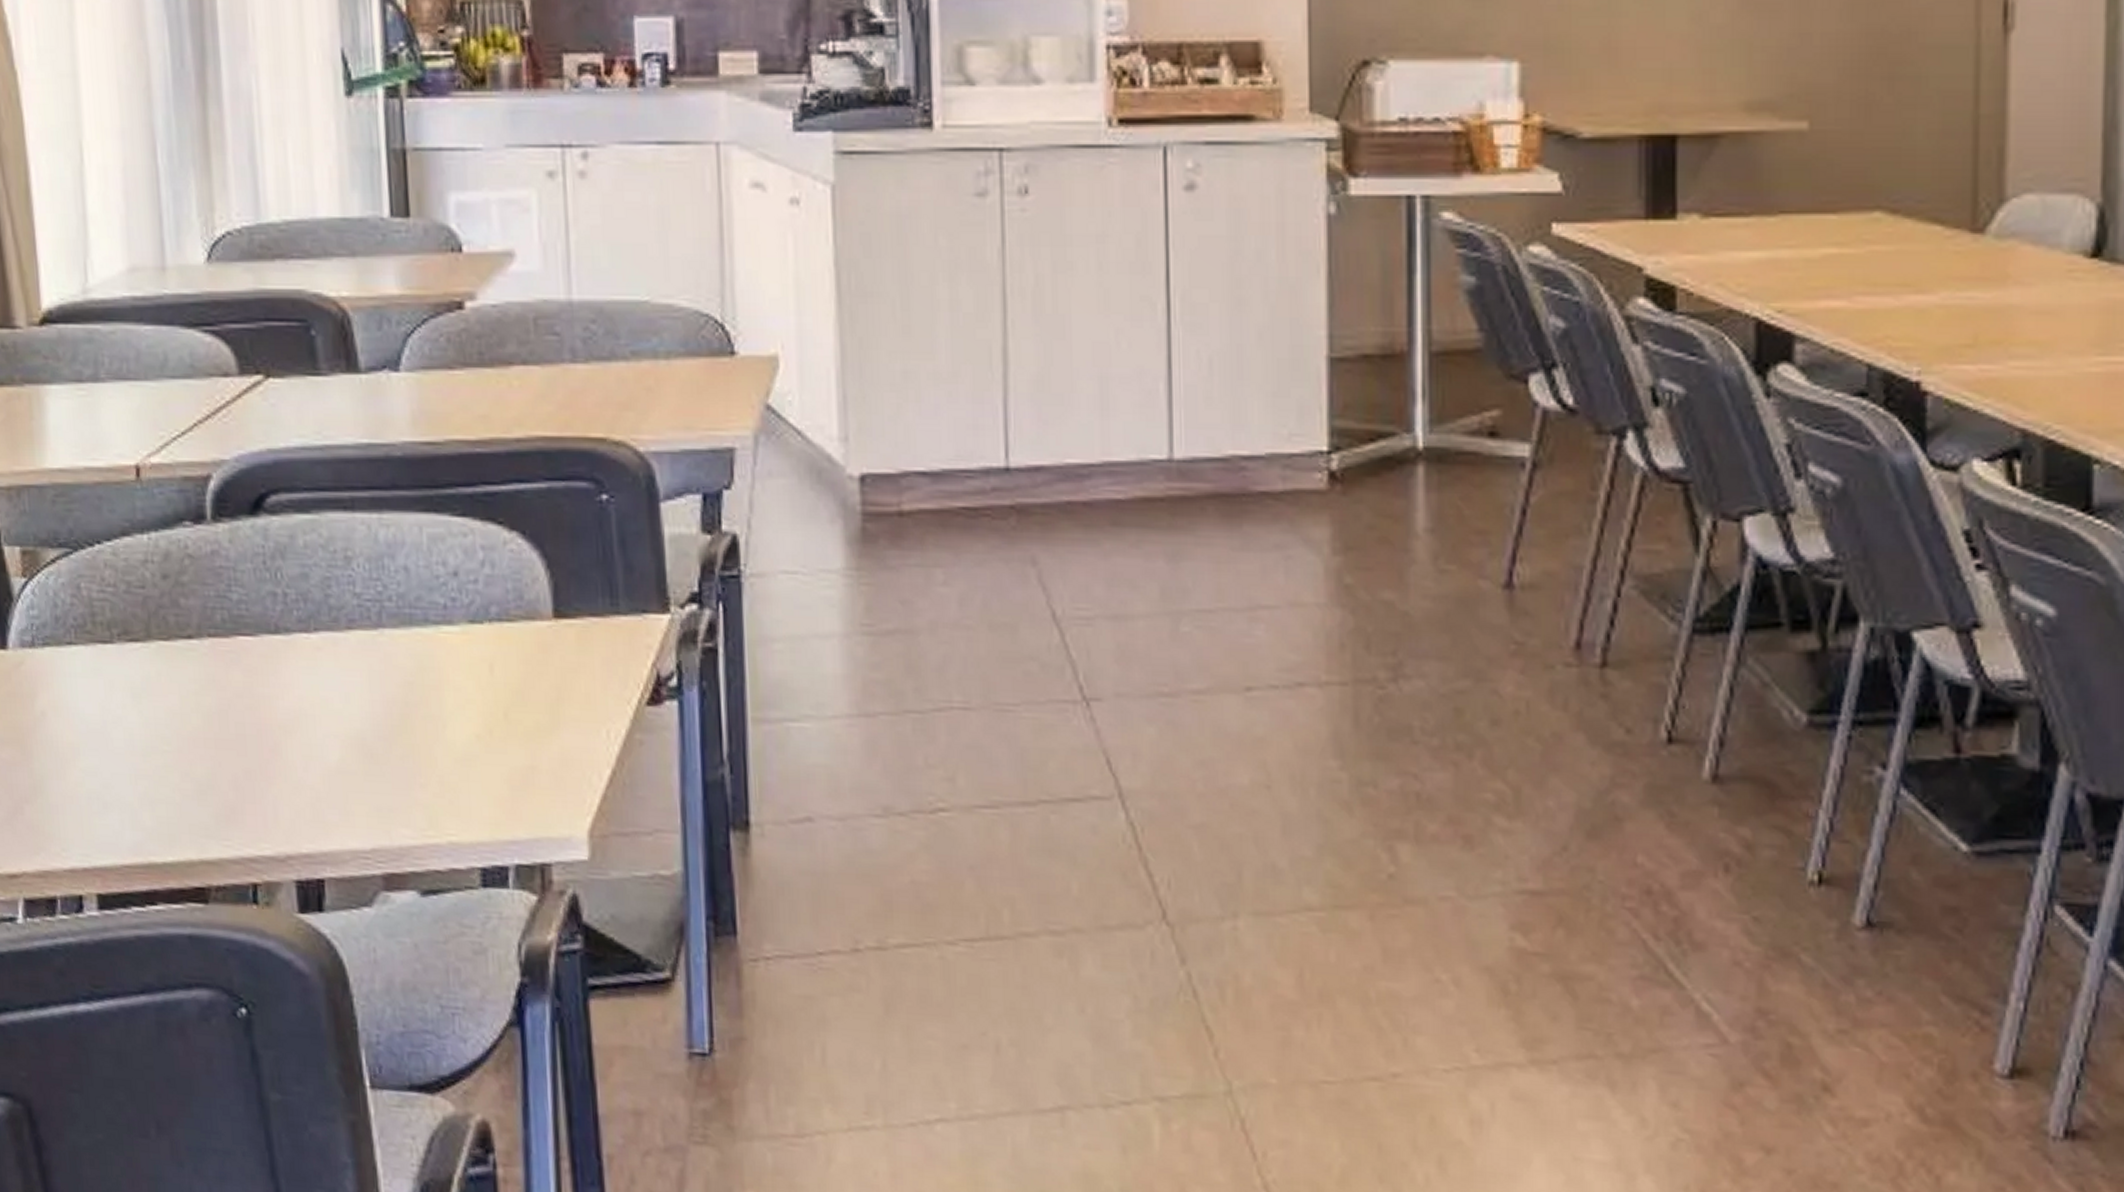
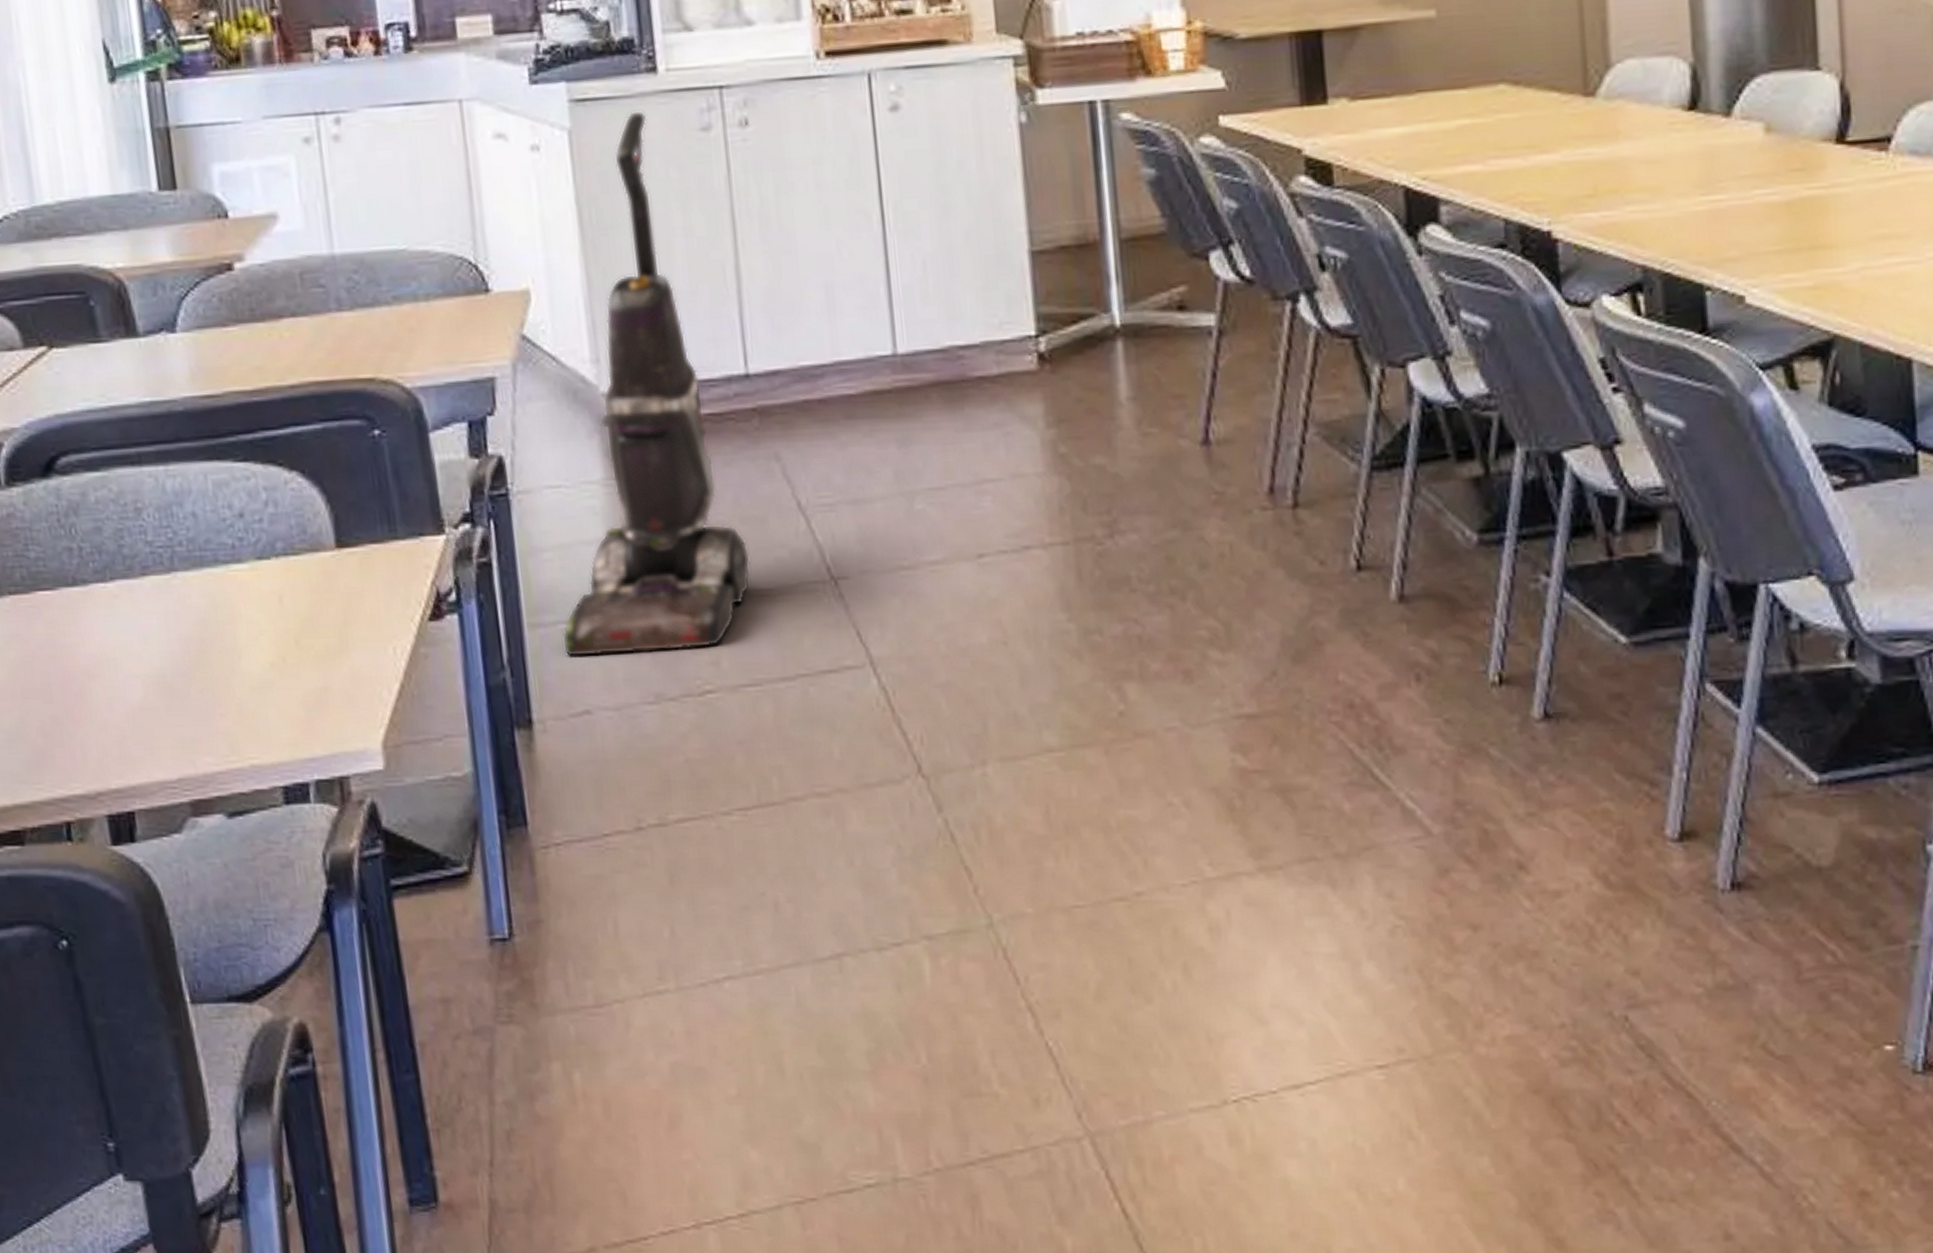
vacuum cleaner: none [787,170,996,762] -> present [562,111,751,658]

